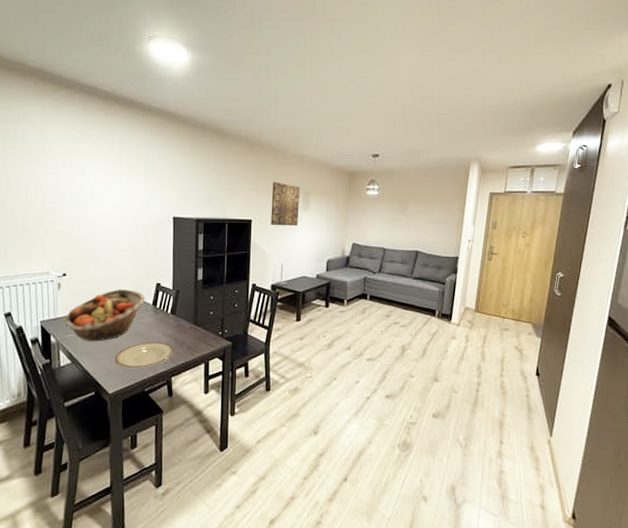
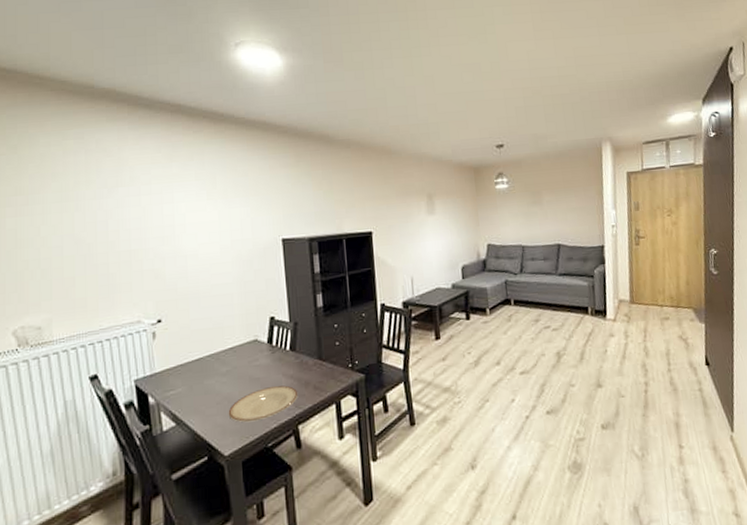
fruit basket: present [64,289,145,341] -> none [164,328,258,397]
wall art: present [271,182,300,226] -> none [391,186,425,236]

